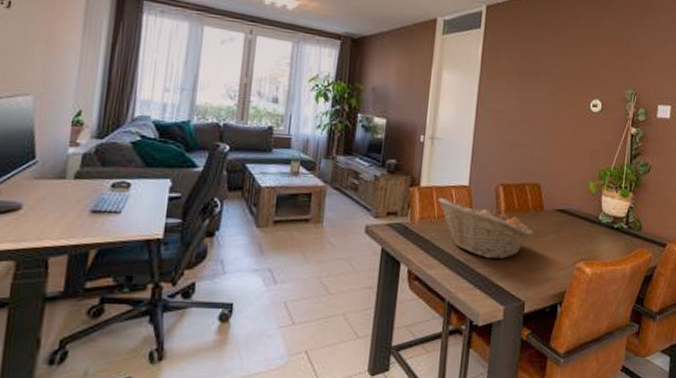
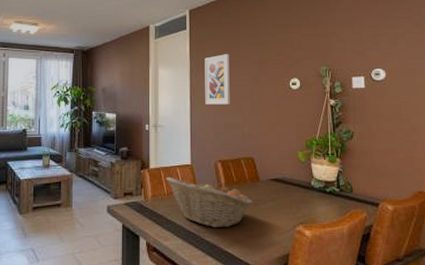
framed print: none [493,62,527,122] -> present [205,54,230,105]

